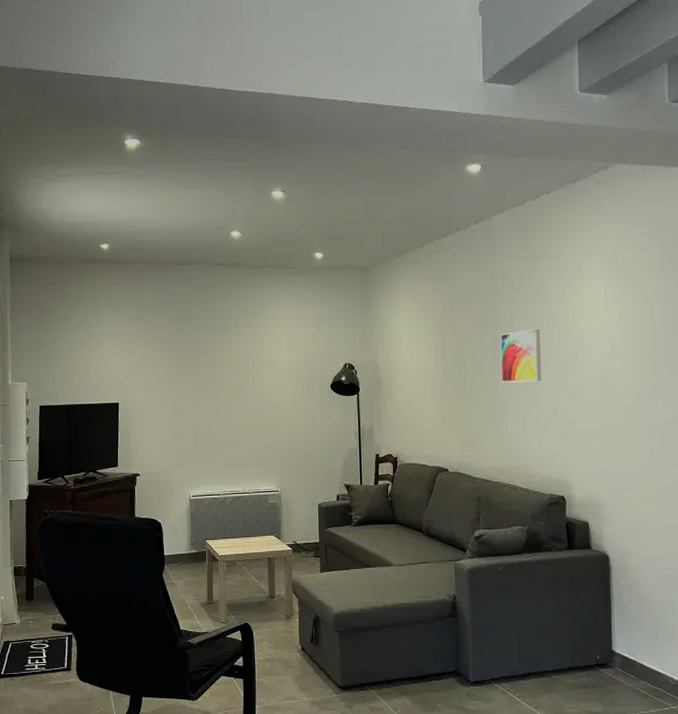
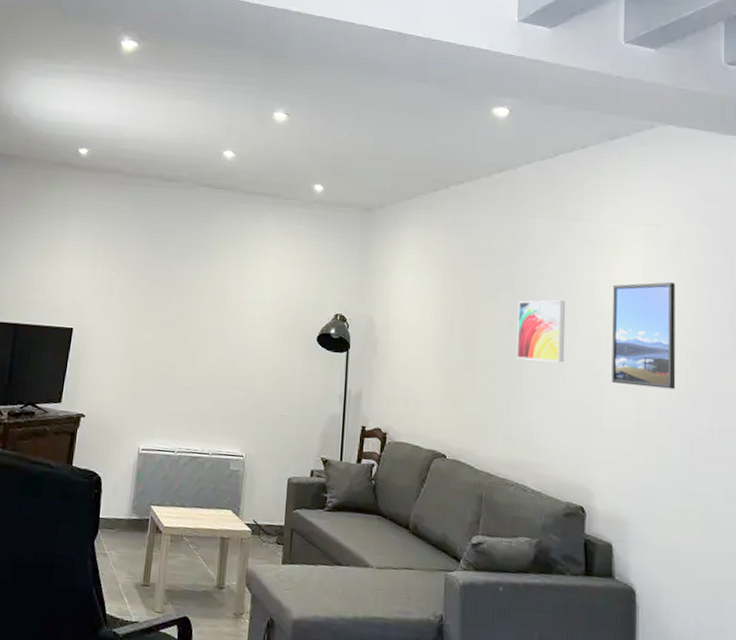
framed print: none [580,303,636,394] -> present [611,282,676,390]

